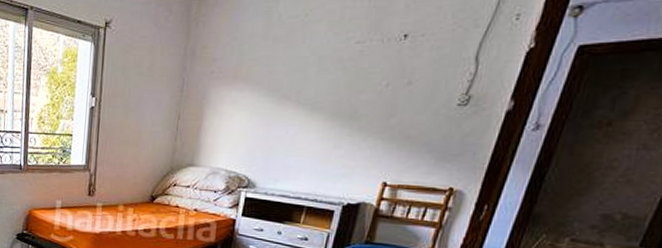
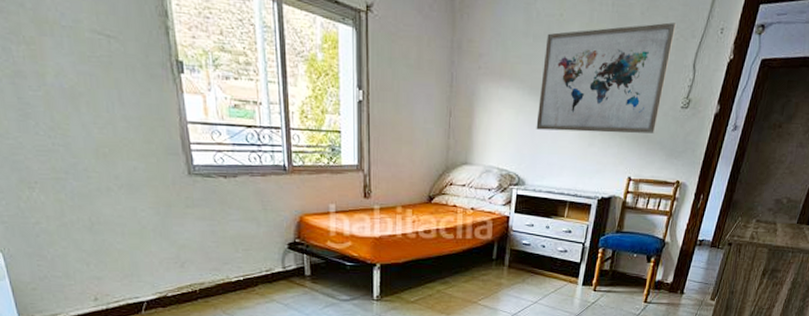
wall art: none [271,13,453,134] -> present [536,22,677,133]

